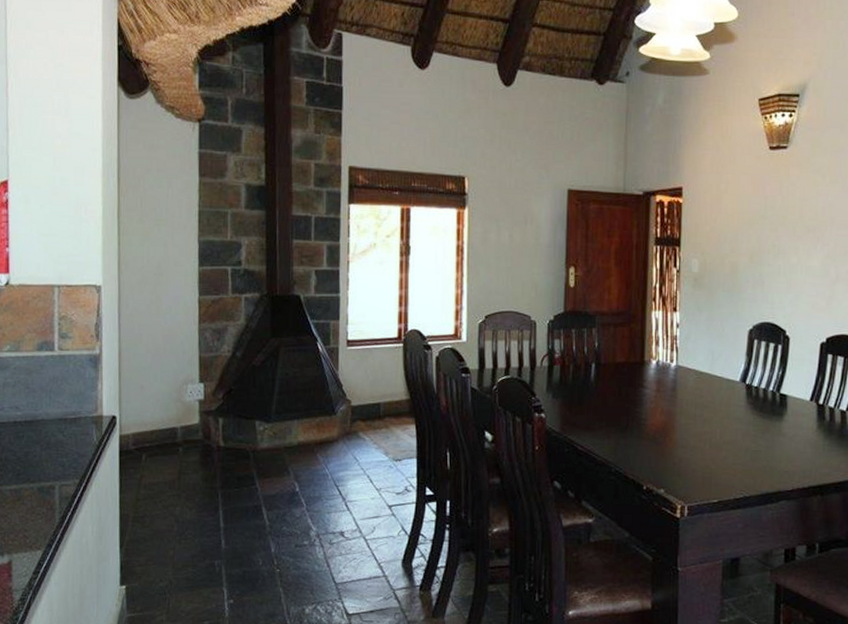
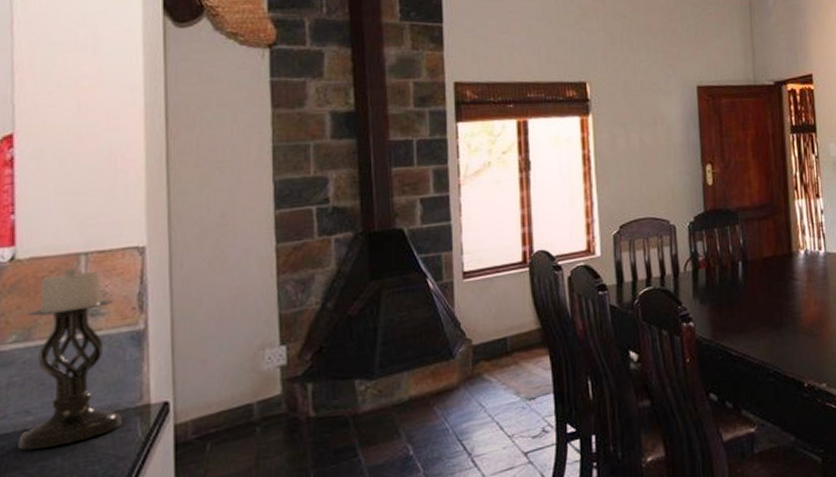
candle holder: none [11,297,83,438] -> present [18,268,123,450]

